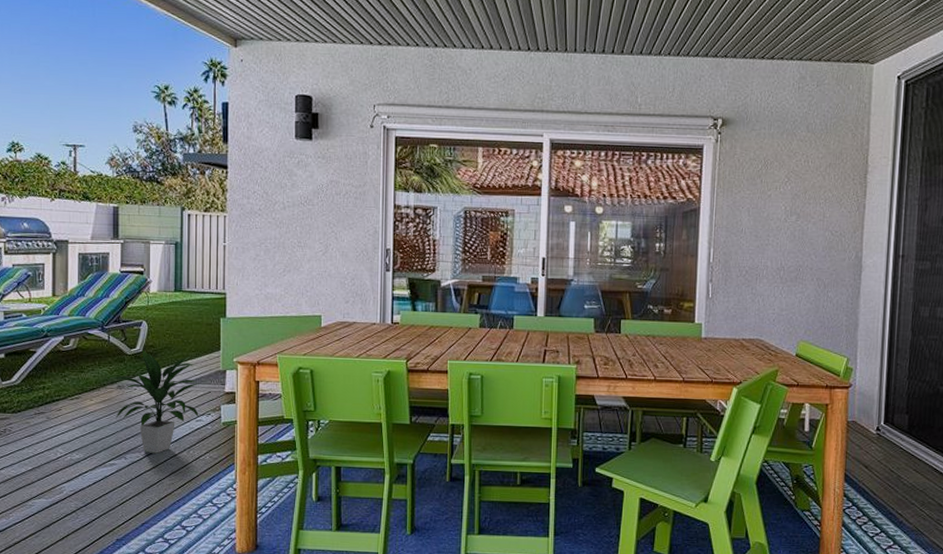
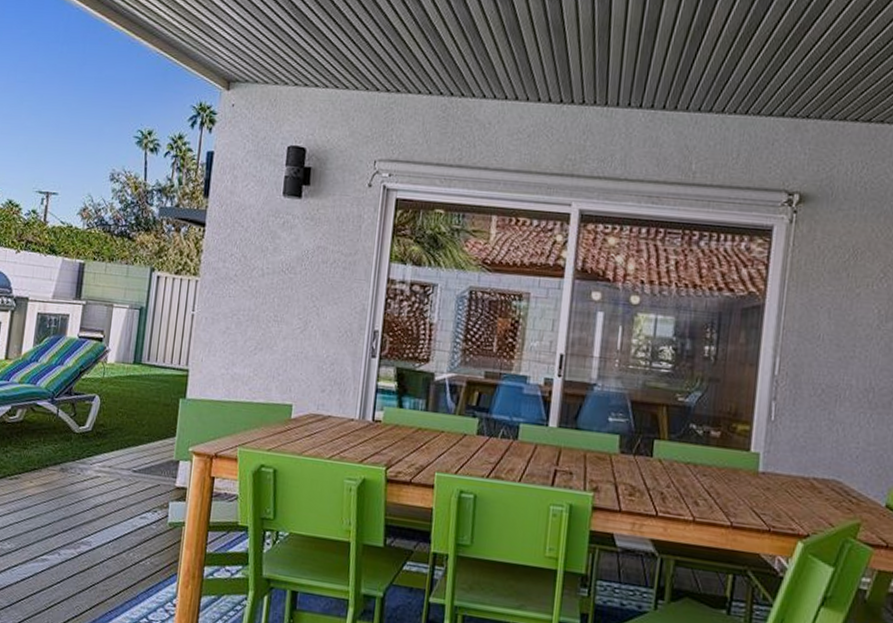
indoor plant: present [110,349,200,454] -> none [53,428,150,552]

